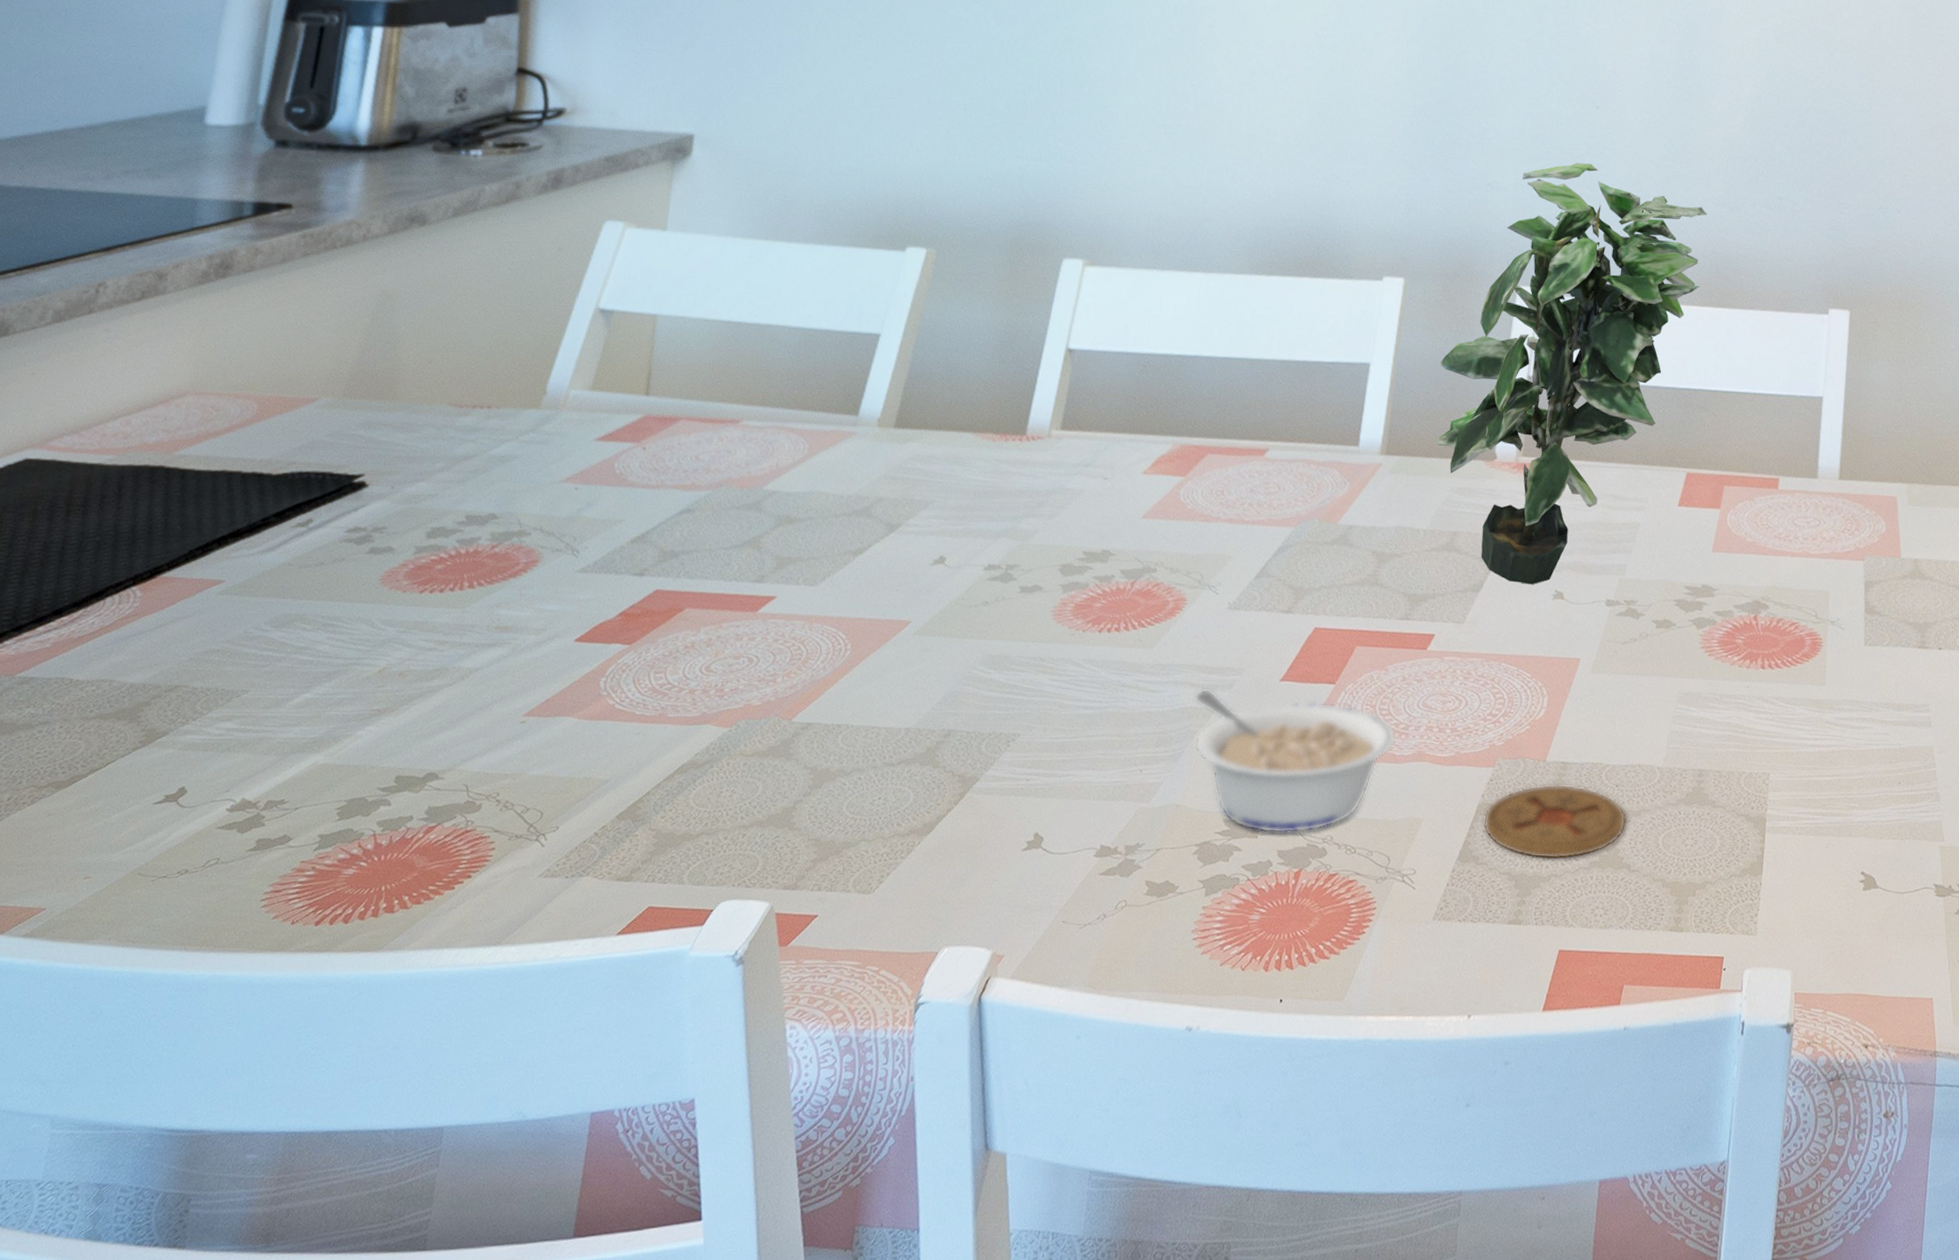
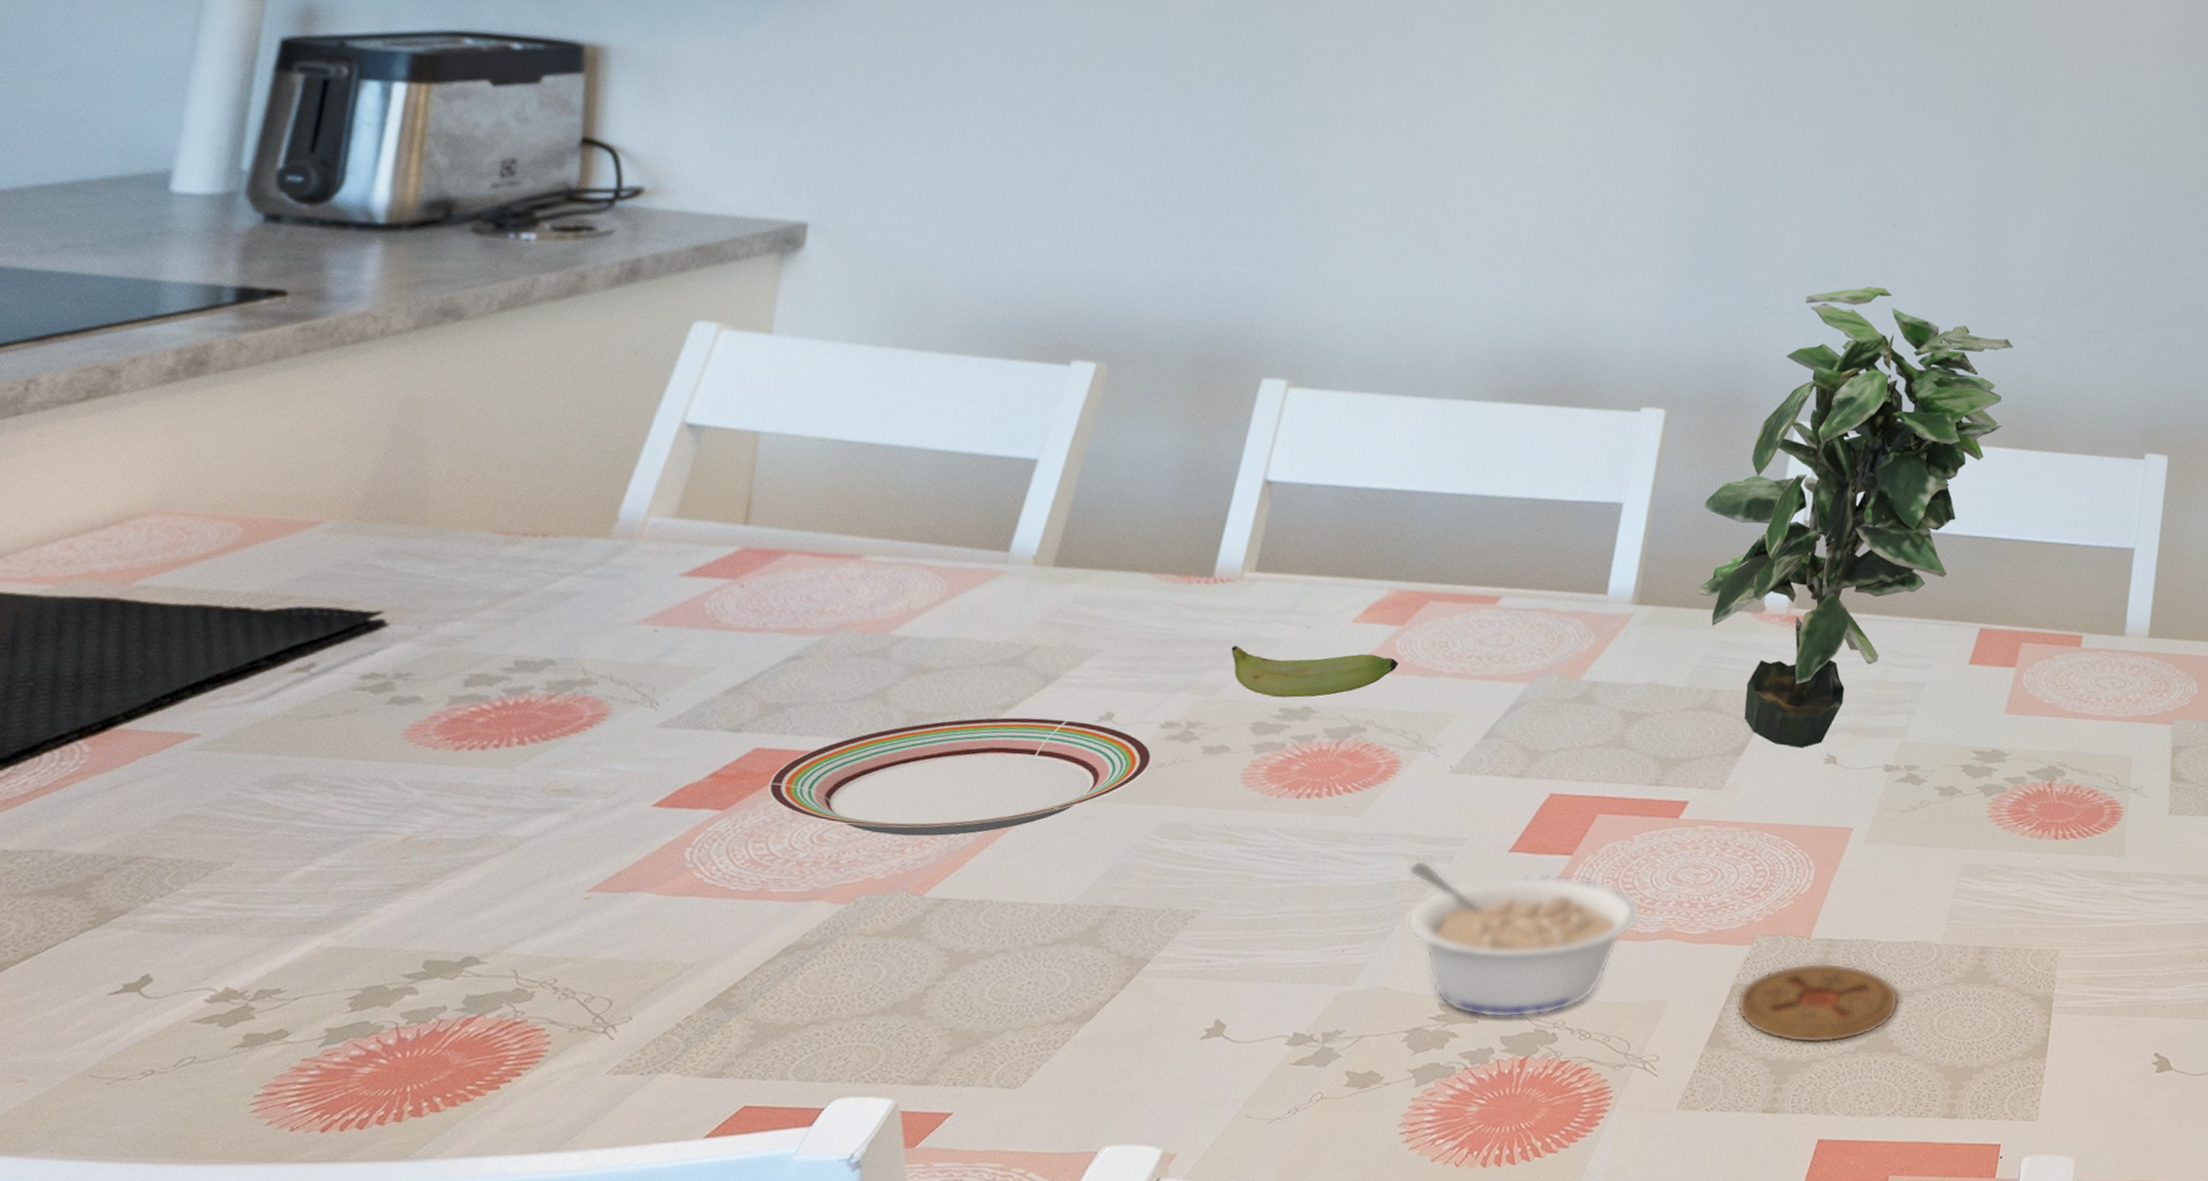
plate: none [666,561,978,668] -> present [768,717,1152,837]
banana: none [1042,496,1183,542] -> present [1231,646,1399,698]

